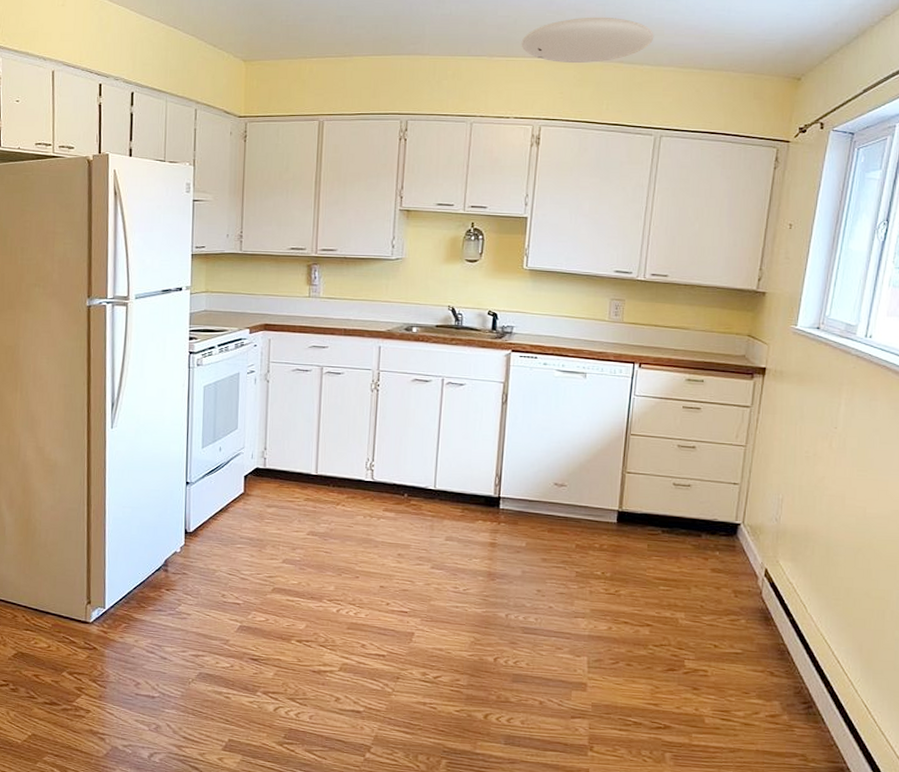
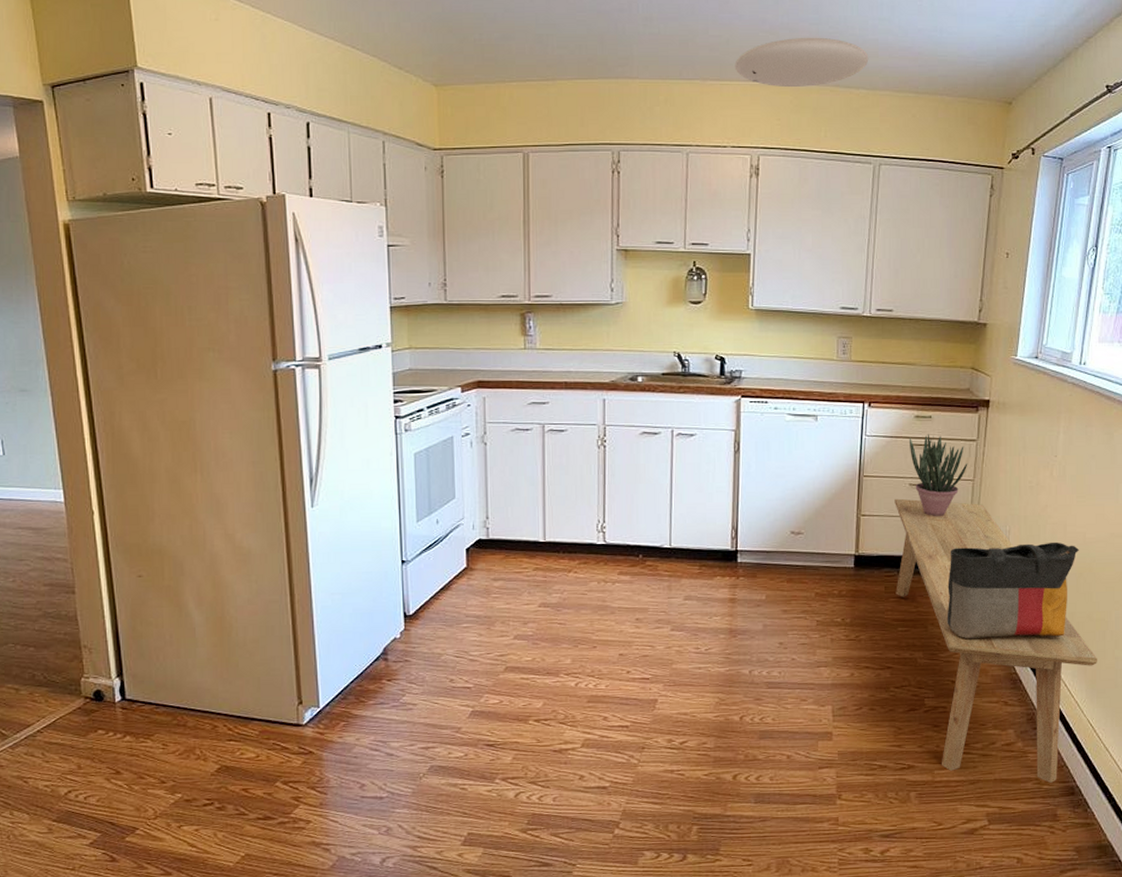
bench: none [659,458,875,761] -> present [895,498,1097,783]
potted plant: none [679,397,741,480] -> present [909,433,968,517]
tote bag: none [711,512,858,612] -> present [947,541,1079,640]

